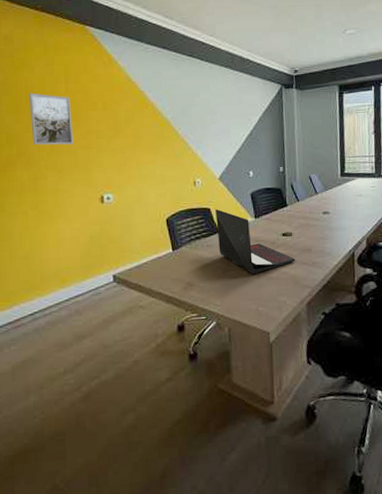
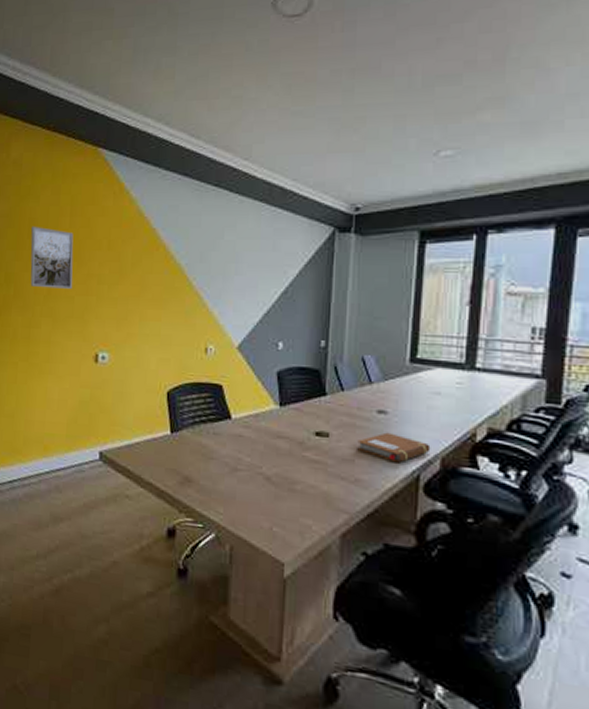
laptop: present [215,209,296,275] -> none [228,388,331,481]
notebook: none [312,226,359,247] -> present [357,432,431,464]

